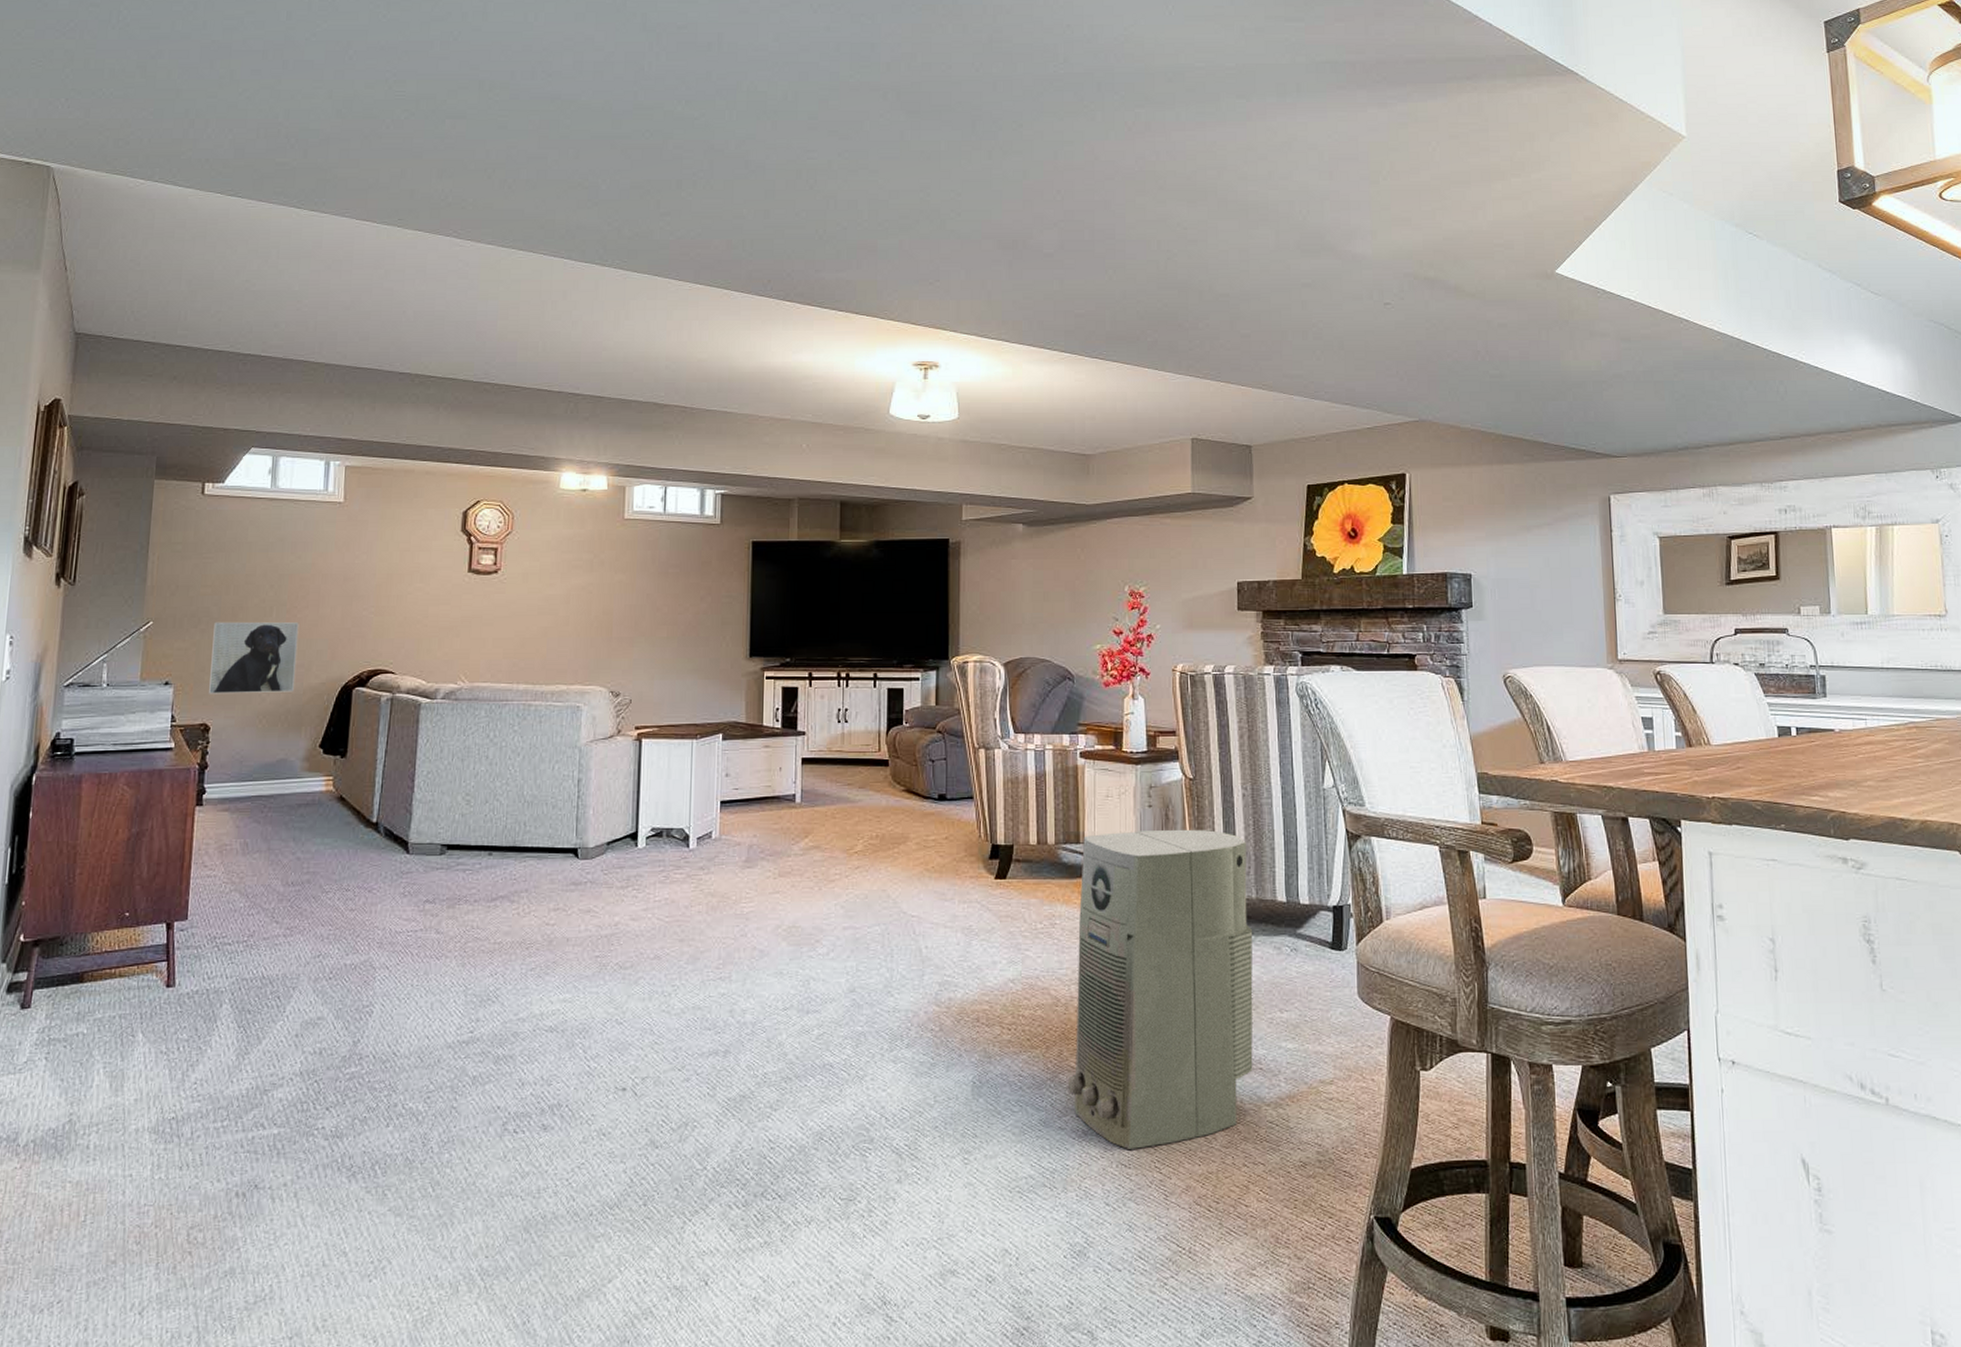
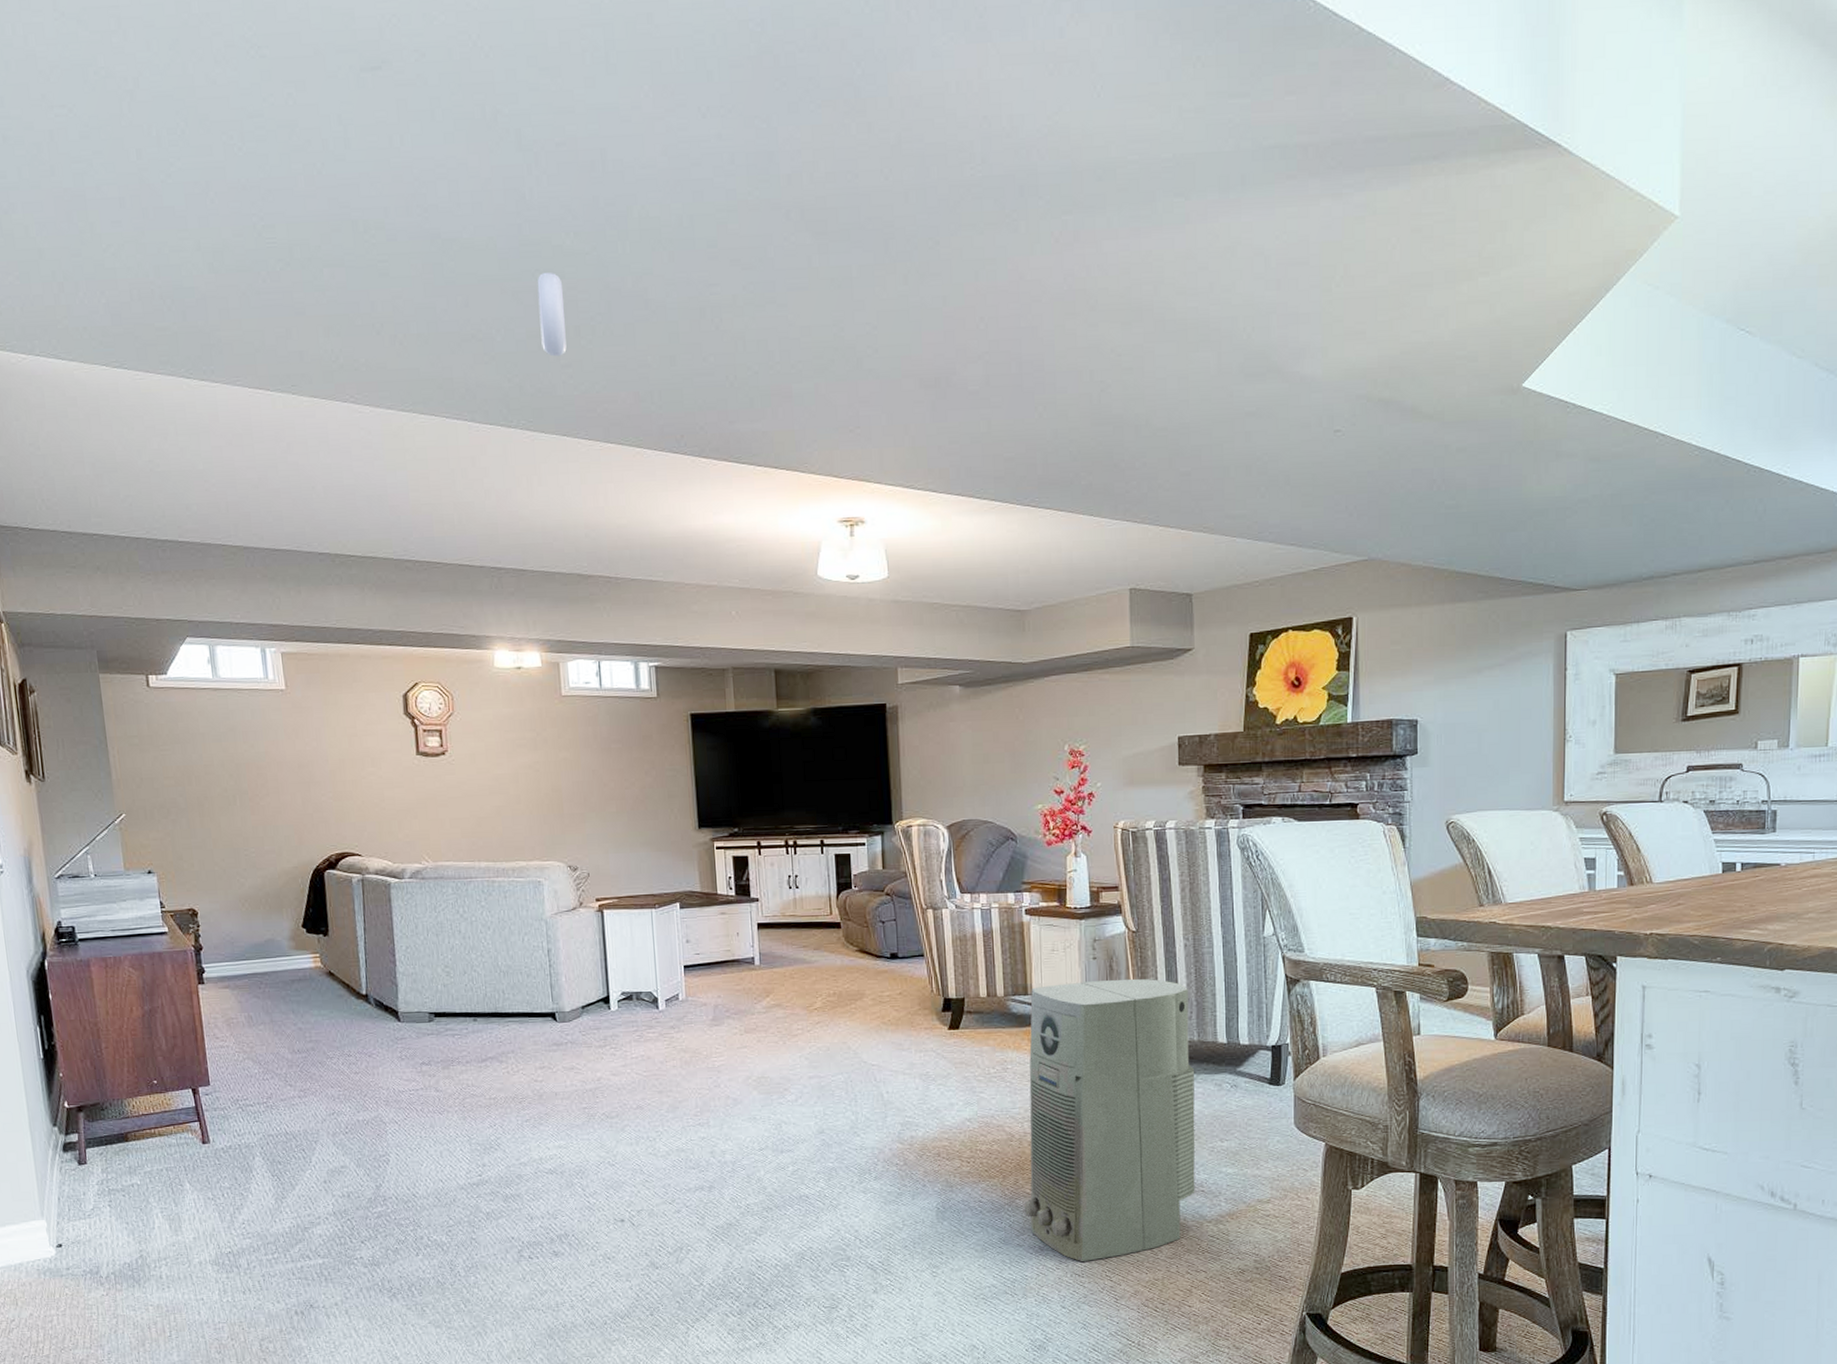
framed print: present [209,621,299,694] -> none [183,810,270,881]
wheel: none [644,132,670,206] -> present [537,272,567,357]

